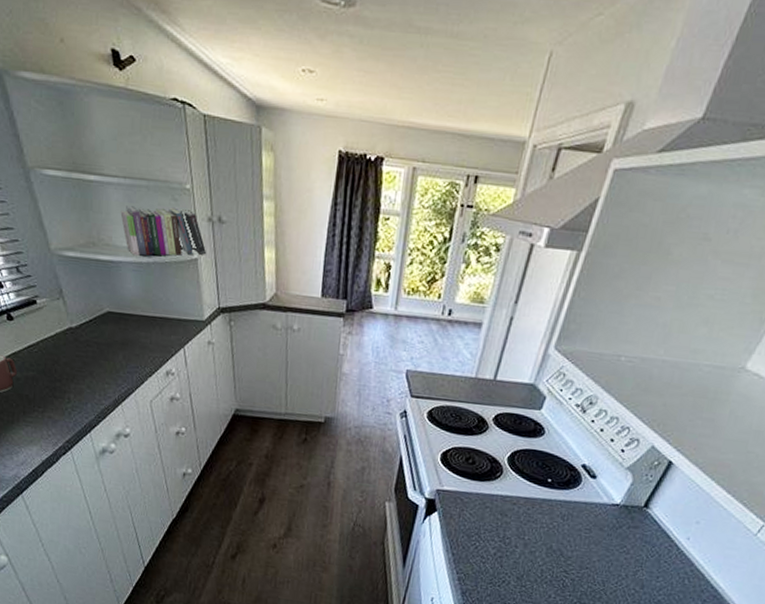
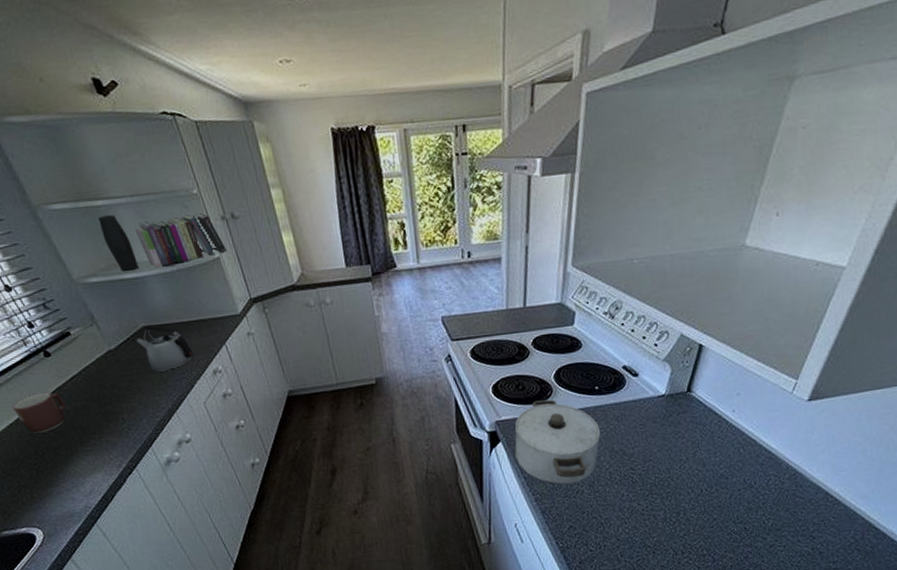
vase: none [87,191,117,254] -> present [98,215,140,272]
kettle: none [98,310,151,362] -> present [136,324,194,373]
cooking pot: none [448,478,543,572] -> present [514,399,601,485]

